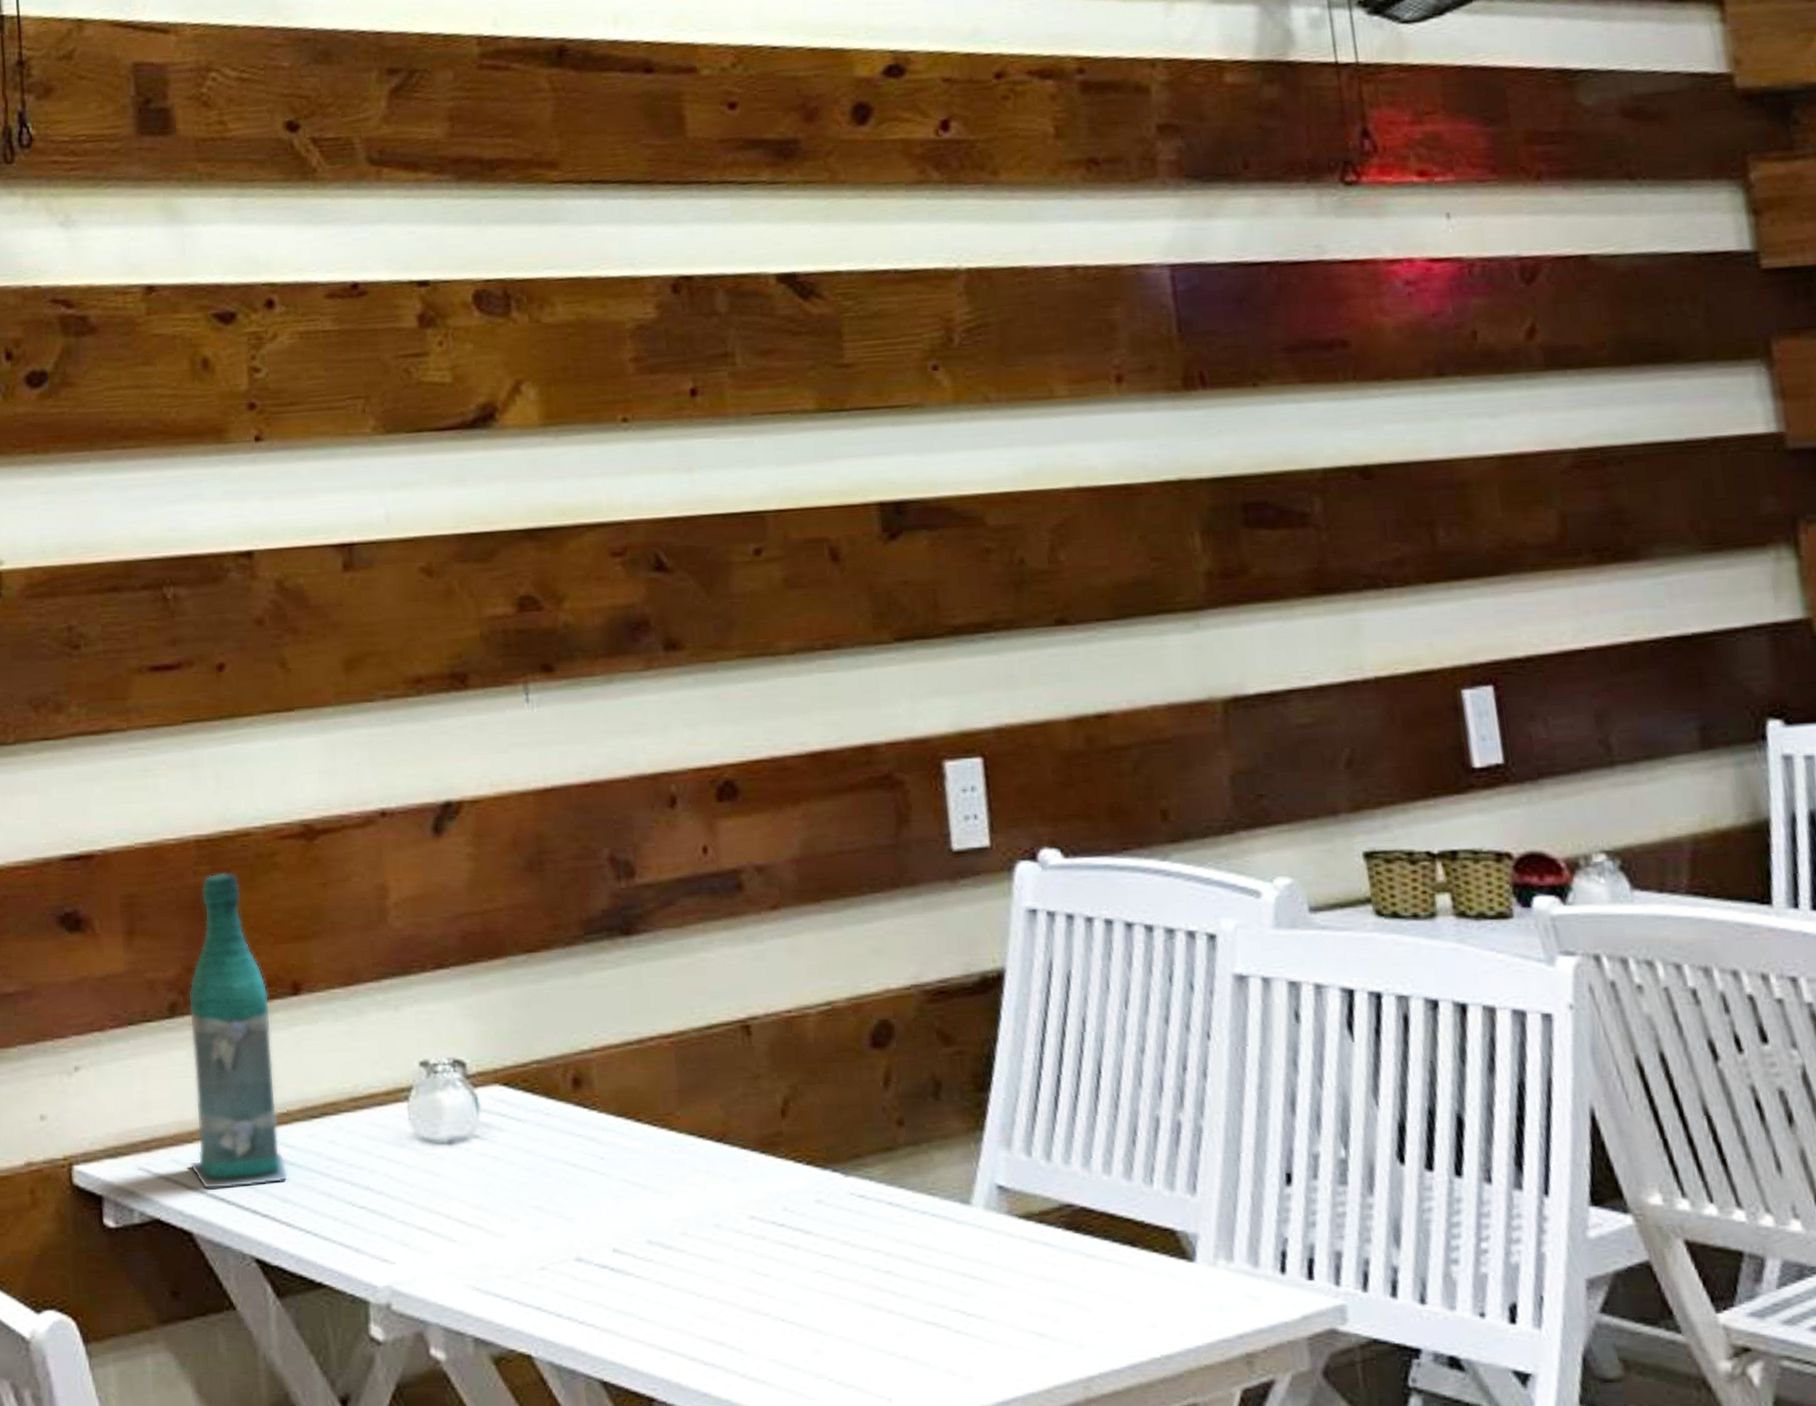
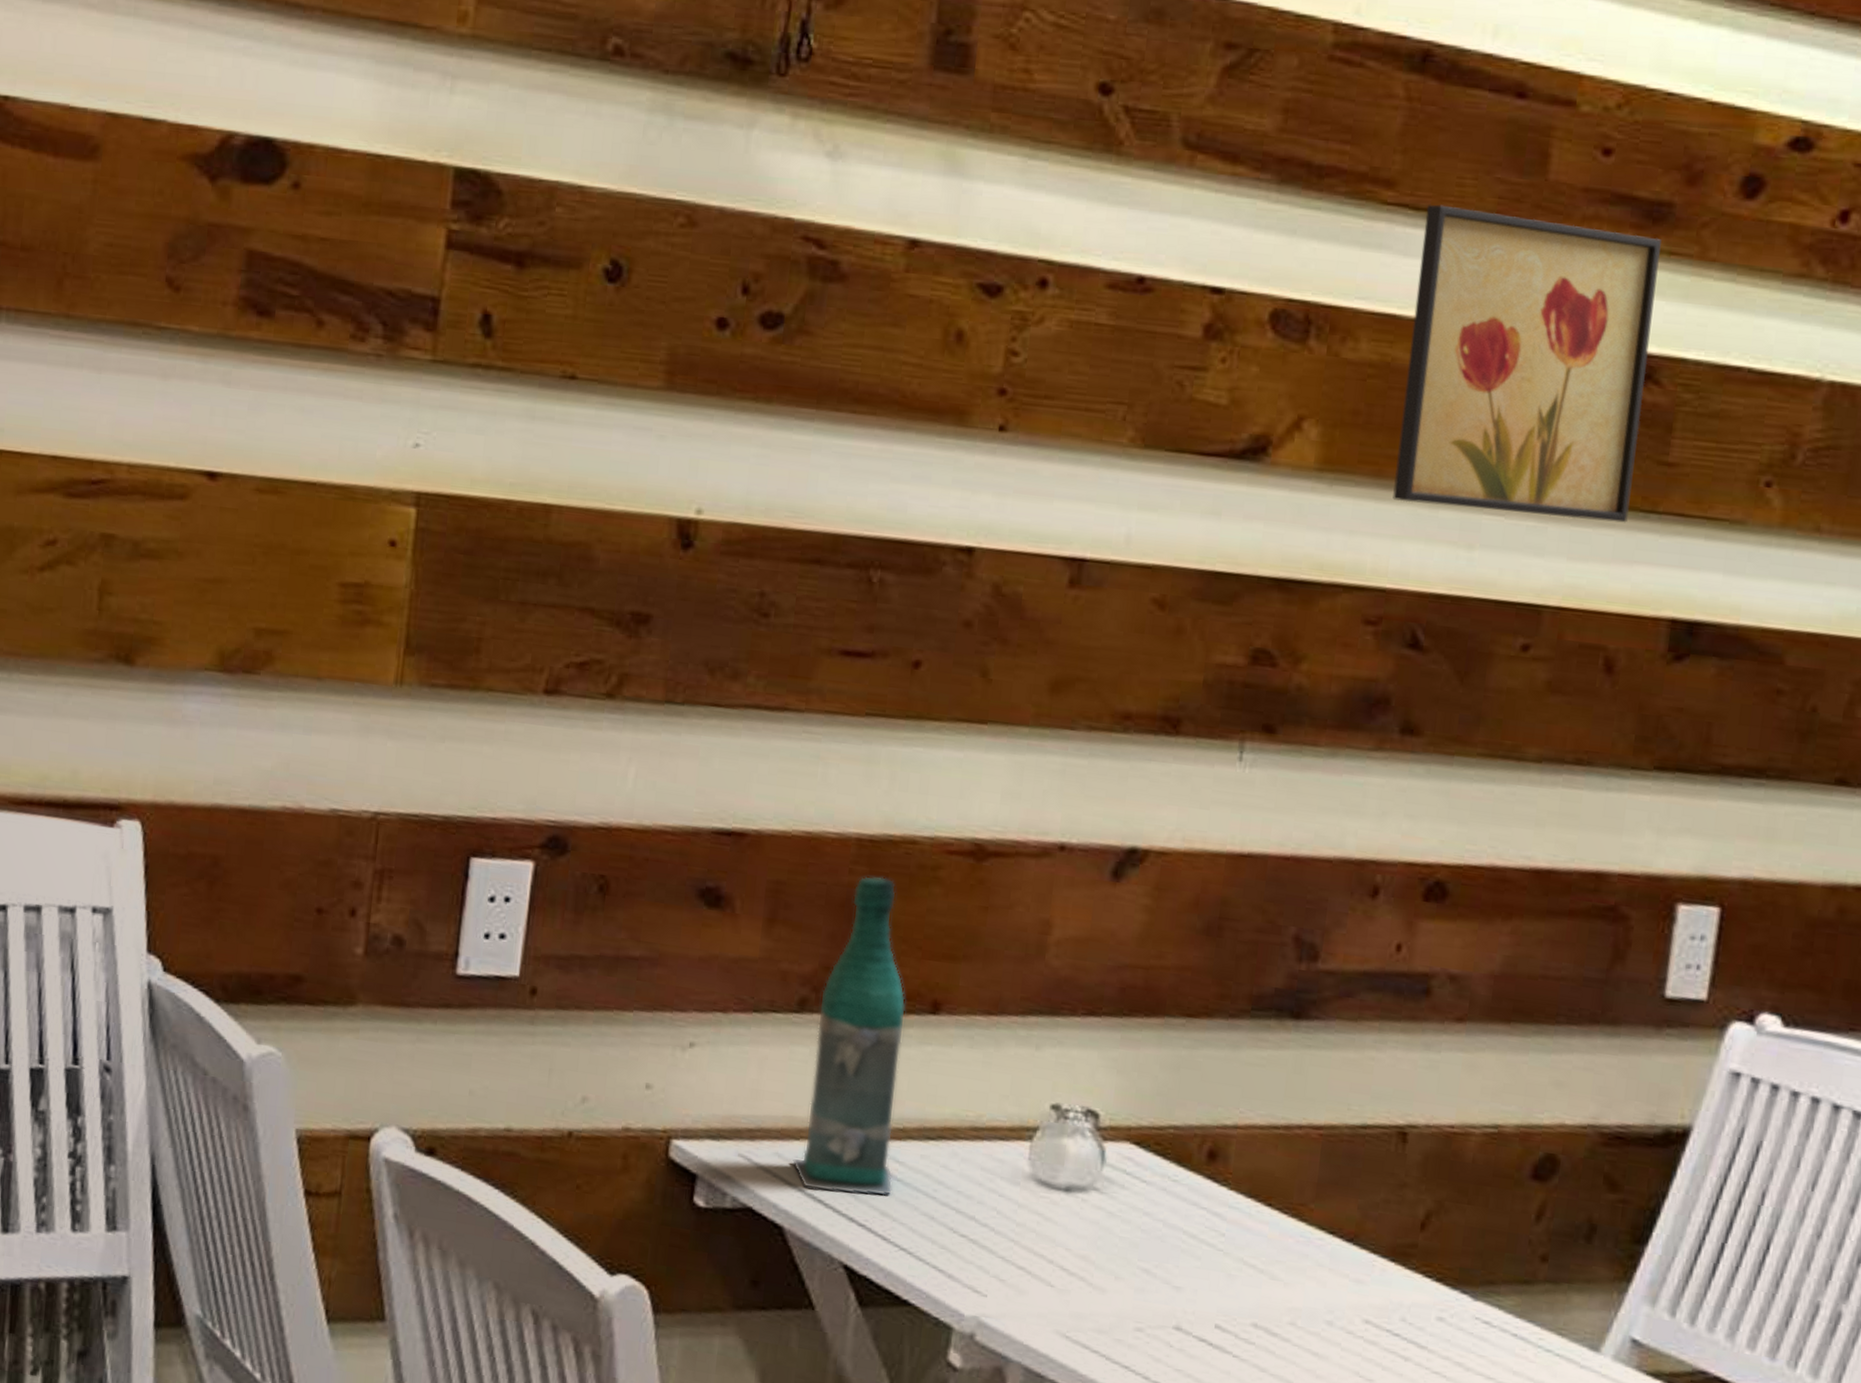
wall art: none [589,172,821,441] -> present [1392,204,1661,523]

